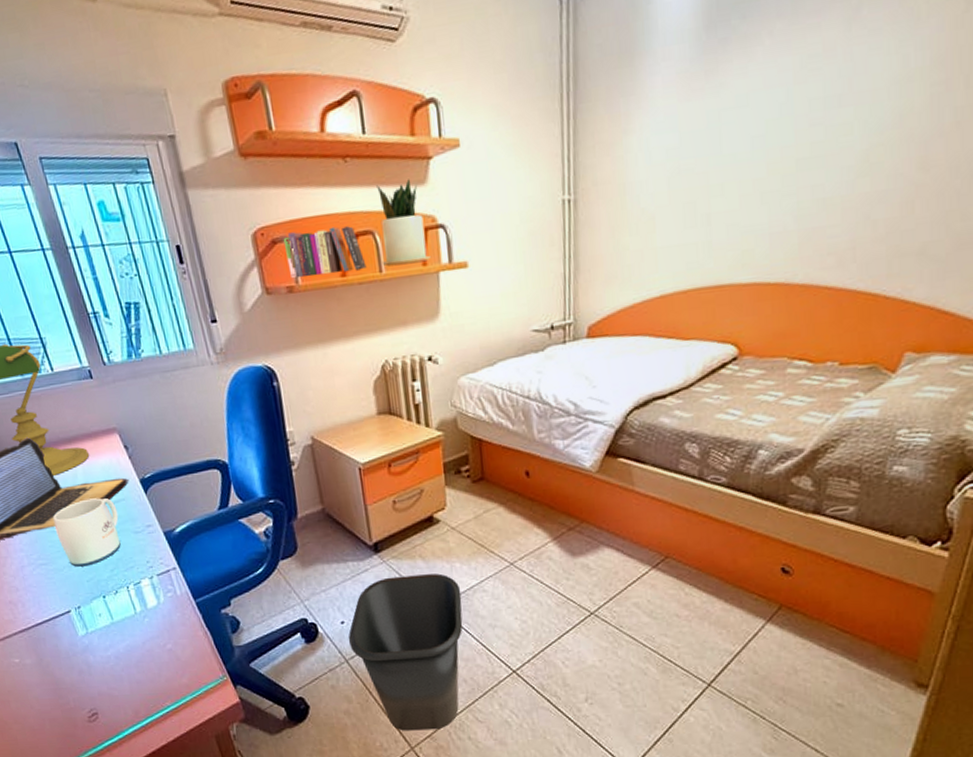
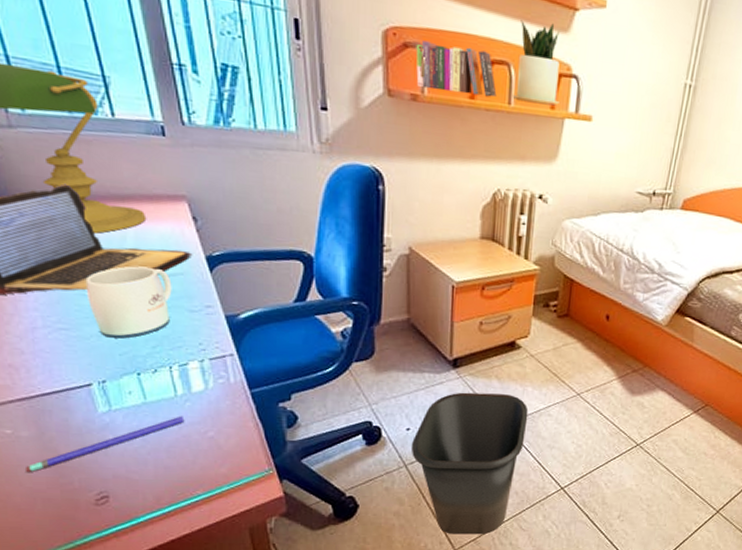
pen: none [33,631,147,697] -> present [26,416,185,473]

